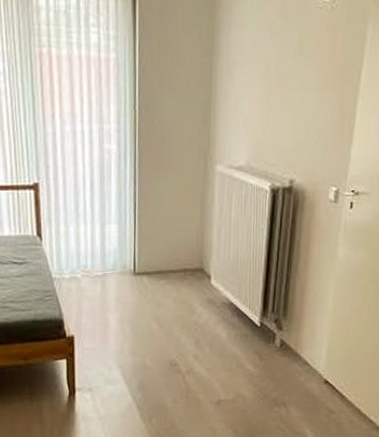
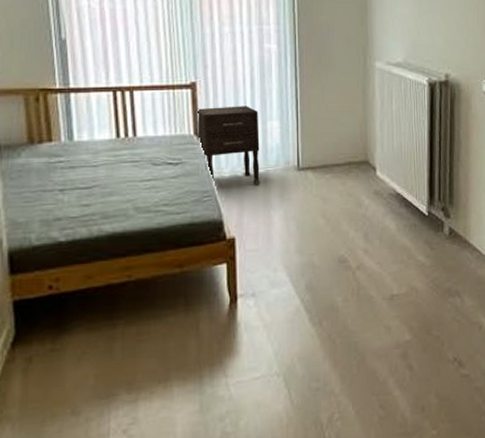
nightstand: none [38,208,98,287] -> present [195,106,260,185]

